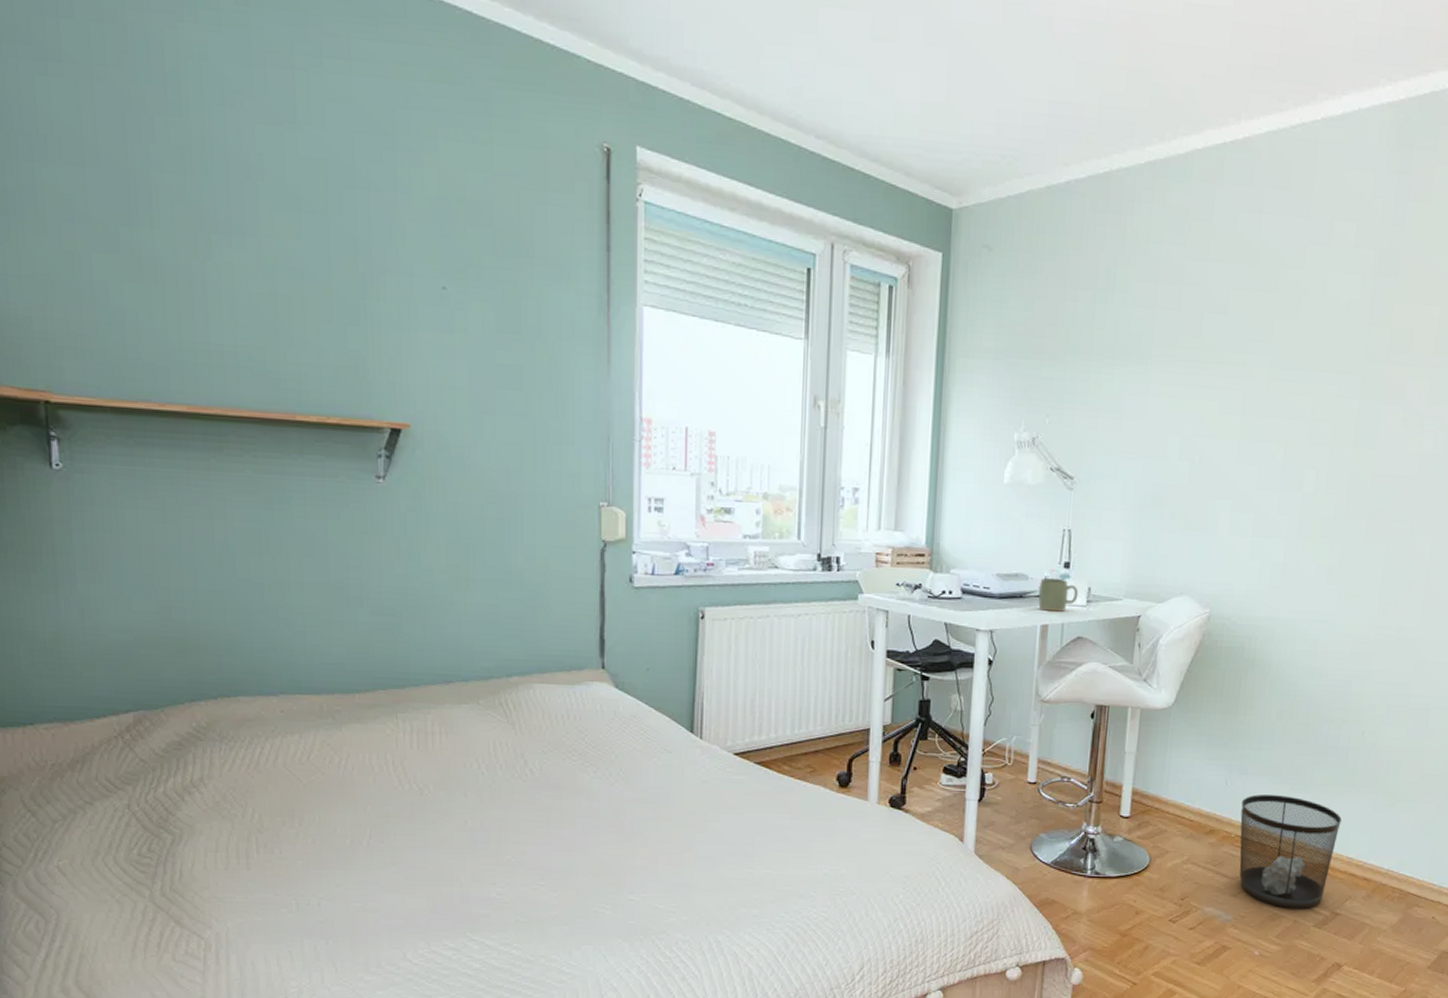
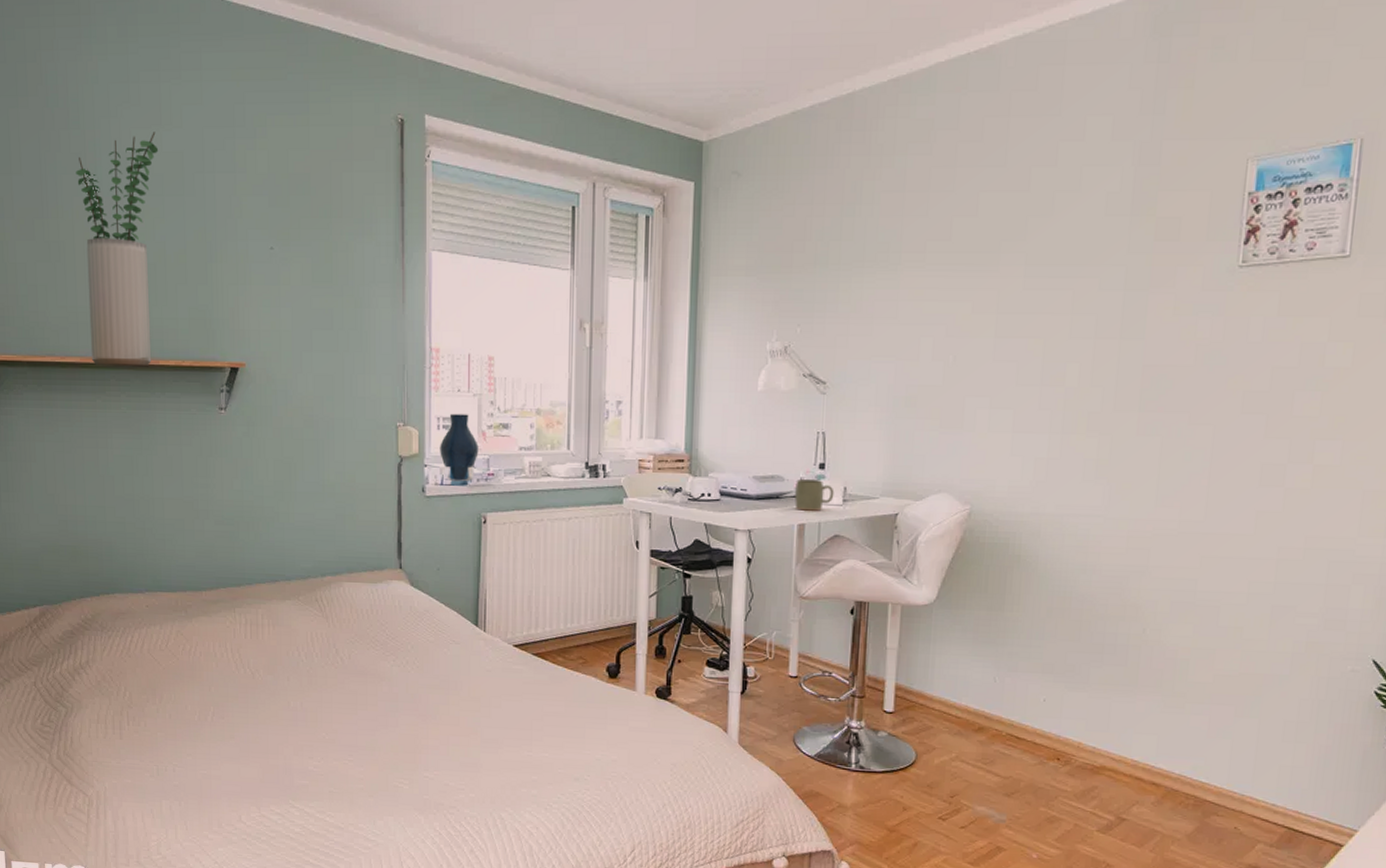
vase: none [177,130,293,422] -> present [76,132,159,367]
vase: none [651,494,696,578] -> present [440,414,479,487]
waste bin: present [1239,794,1342,908] -> none [1011,692,1124,812]

